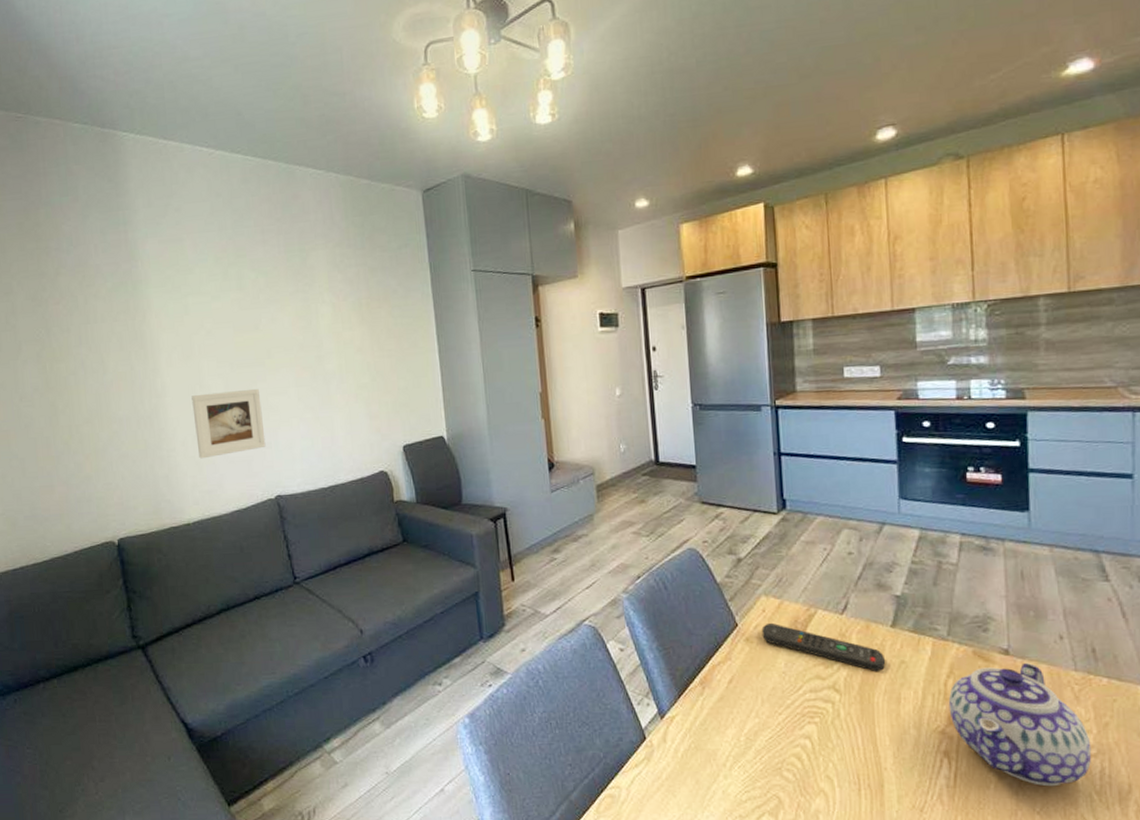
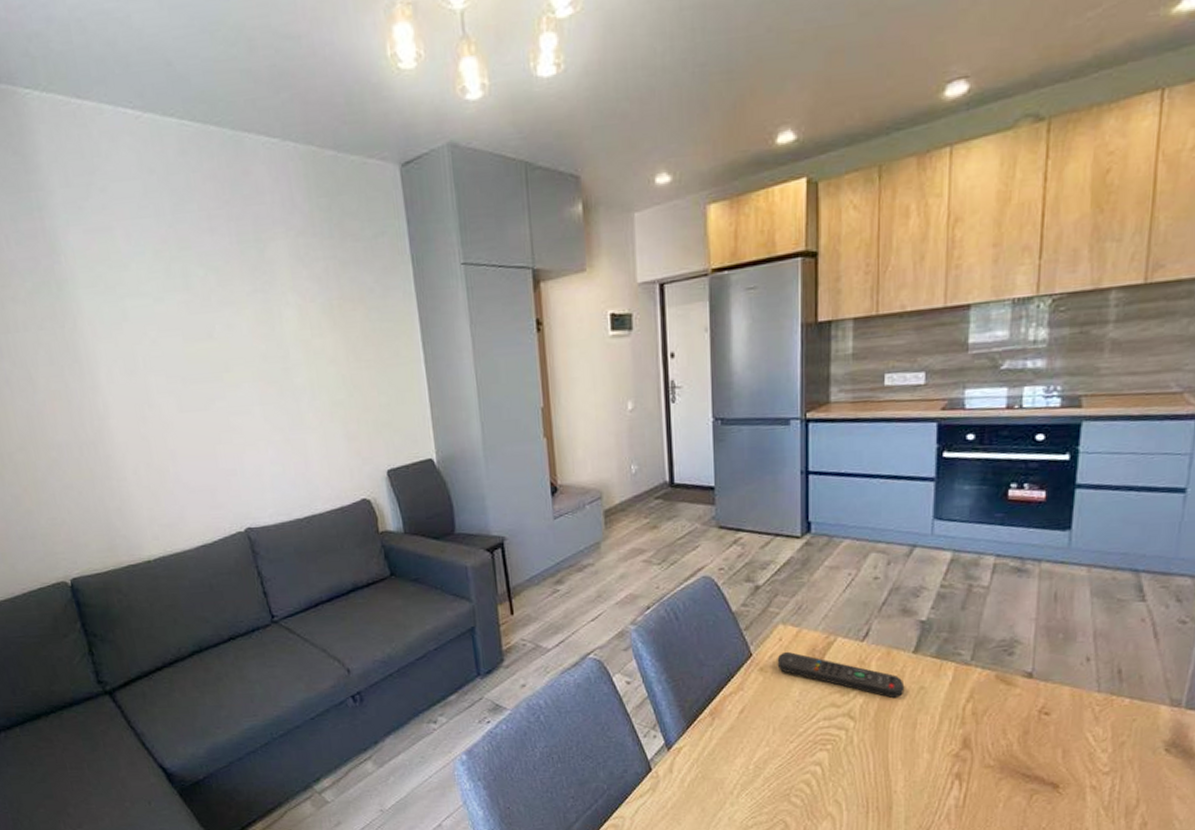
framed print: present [191,388,266,459] -> none [140,407,231,489]
teapot: present [948,662,1092,787] -> none [965,685,1105,804]

